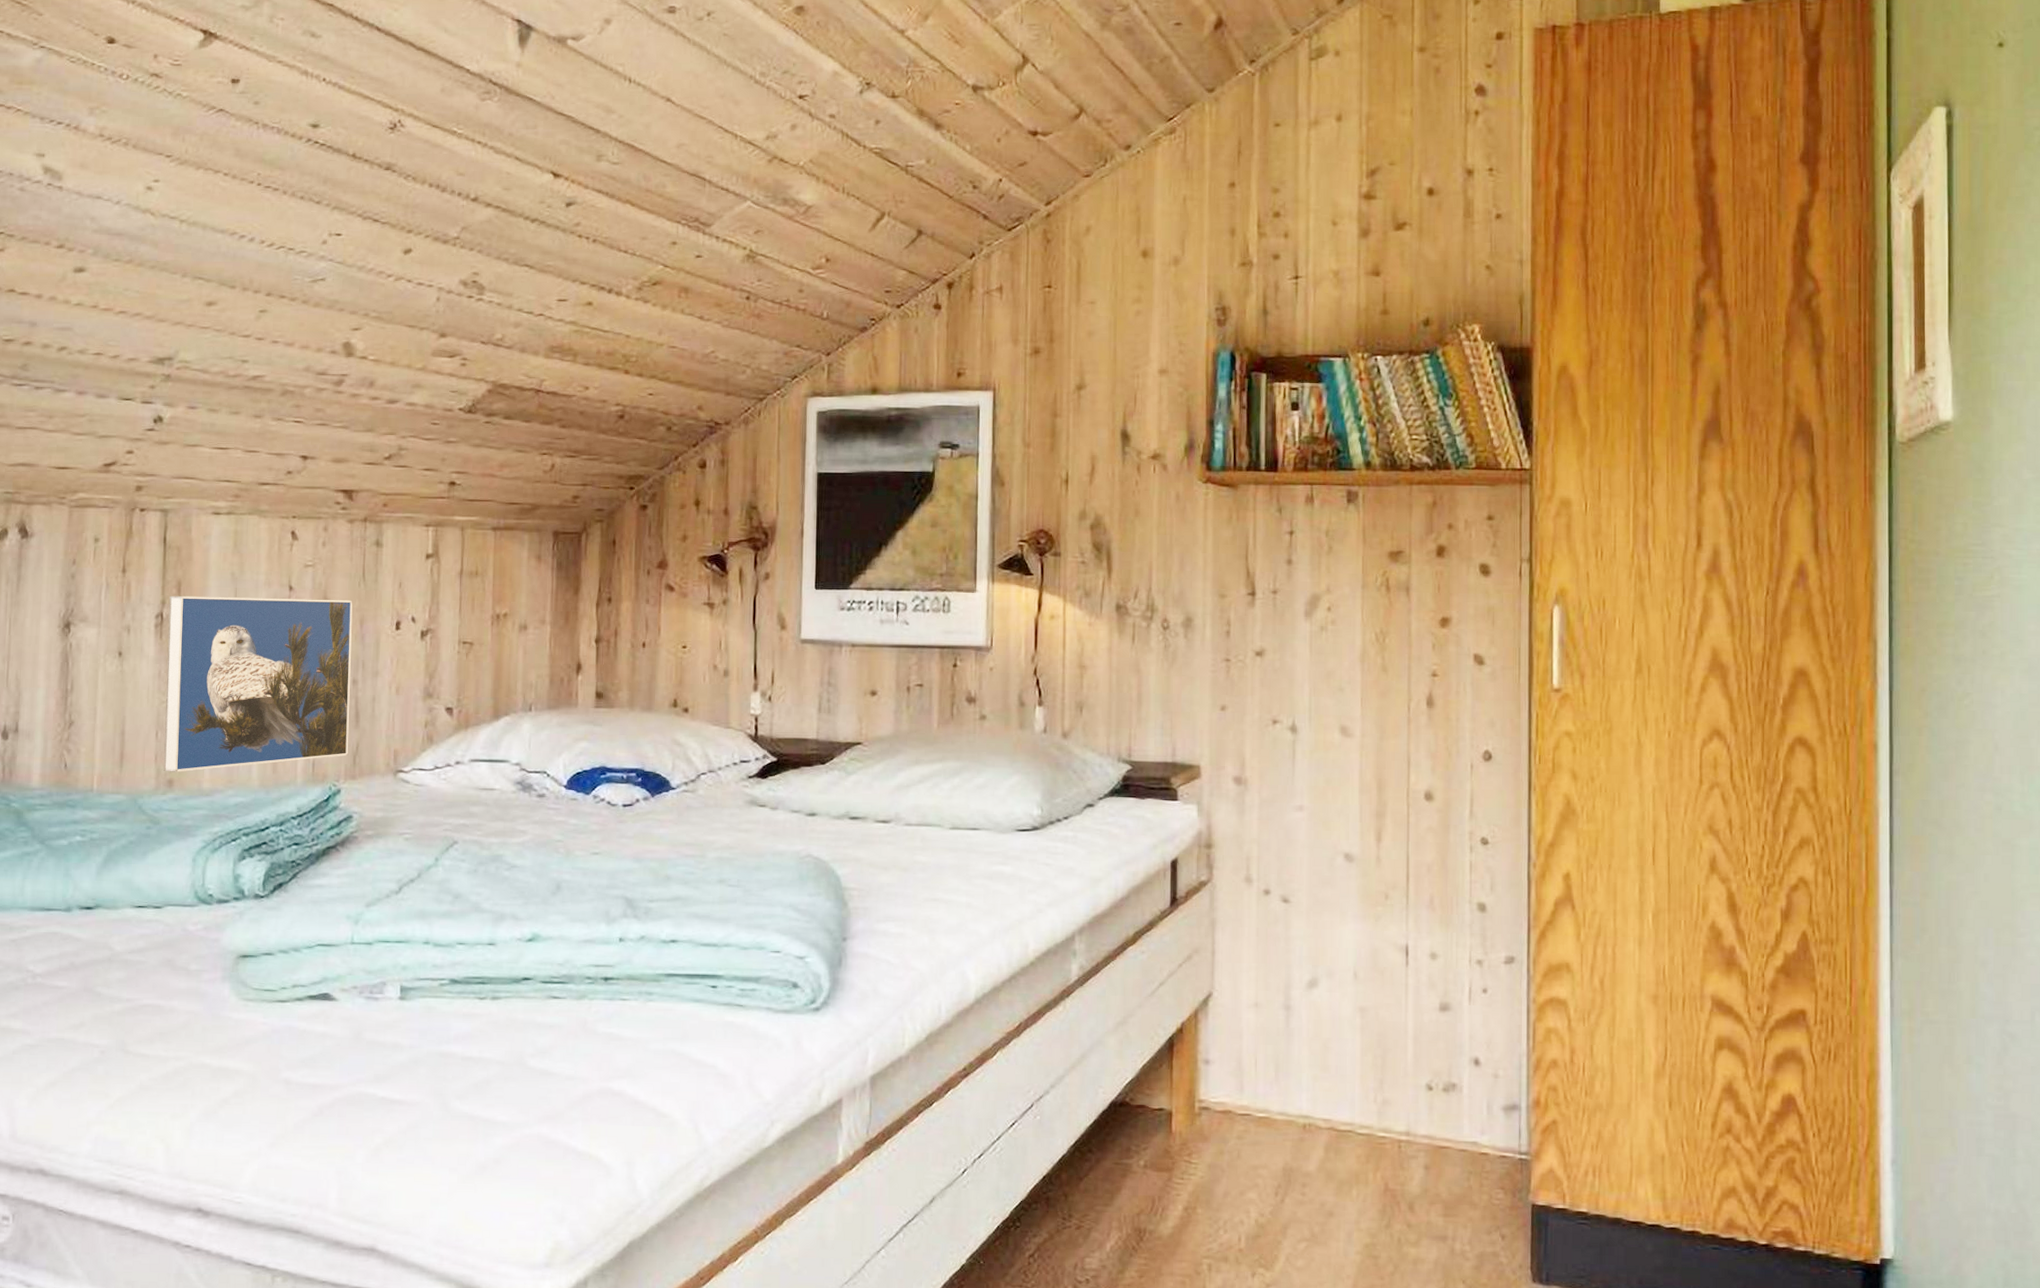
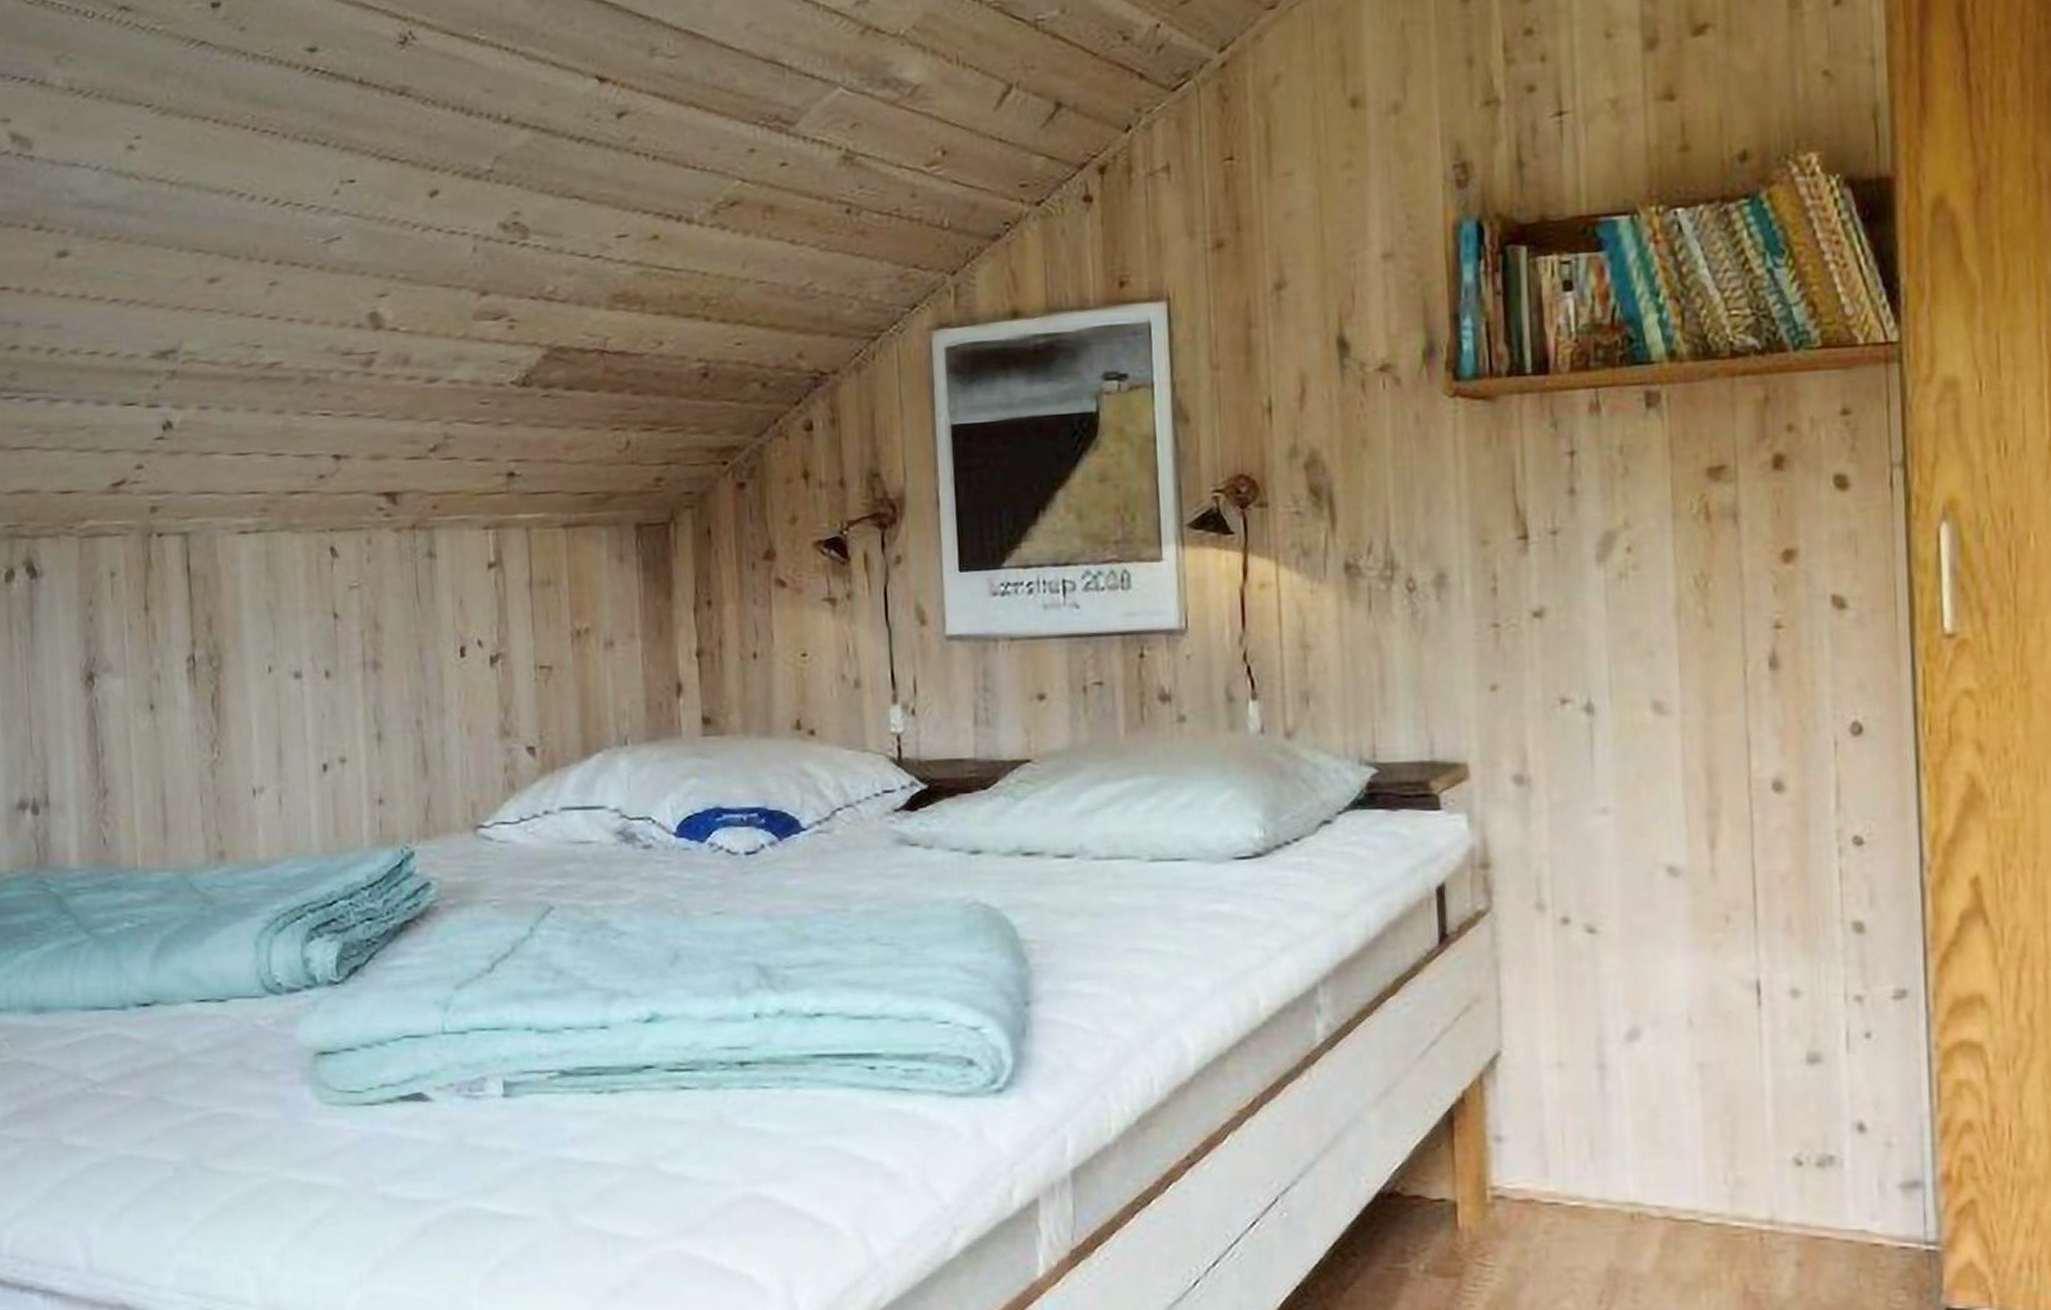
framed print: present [164,595,353,772] -> none [200,624,419,842]

